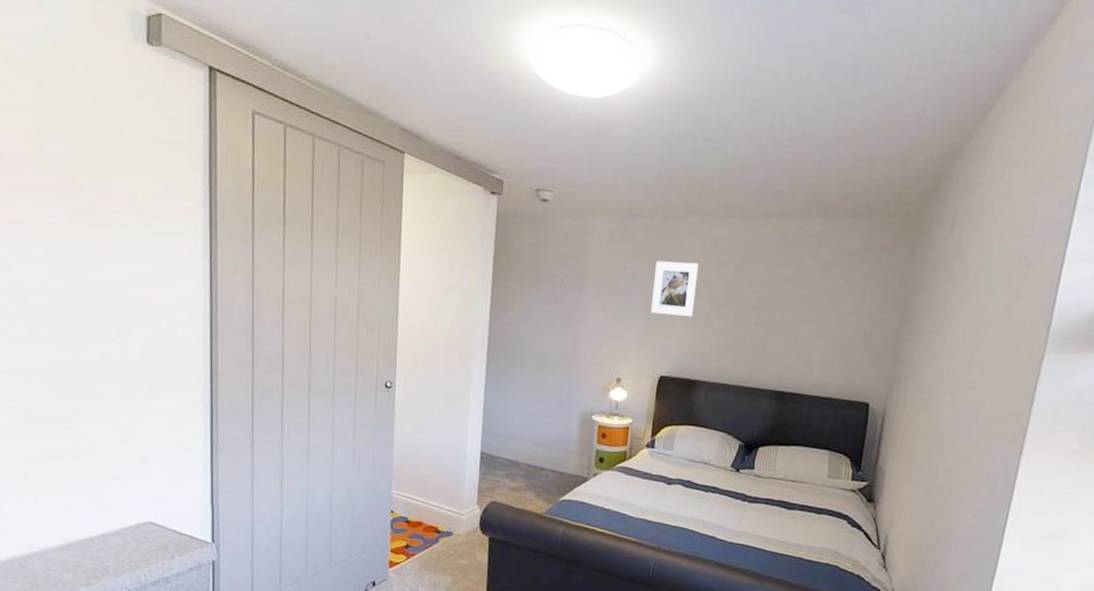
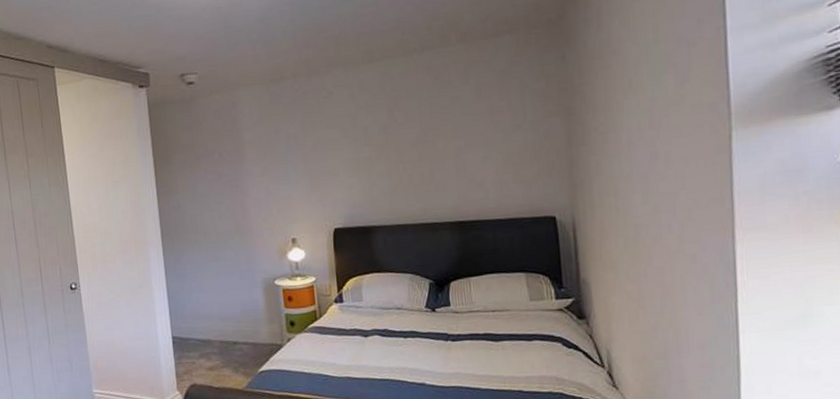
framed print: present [651,260,699,317] -> none [308,112,355,169]

